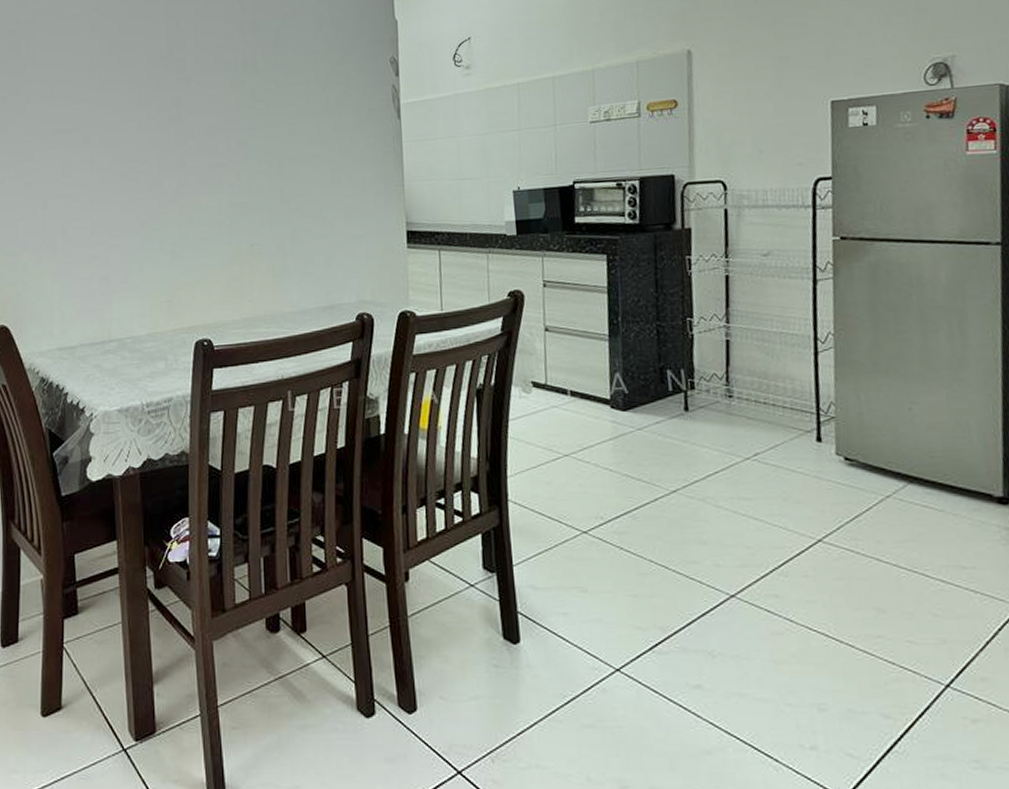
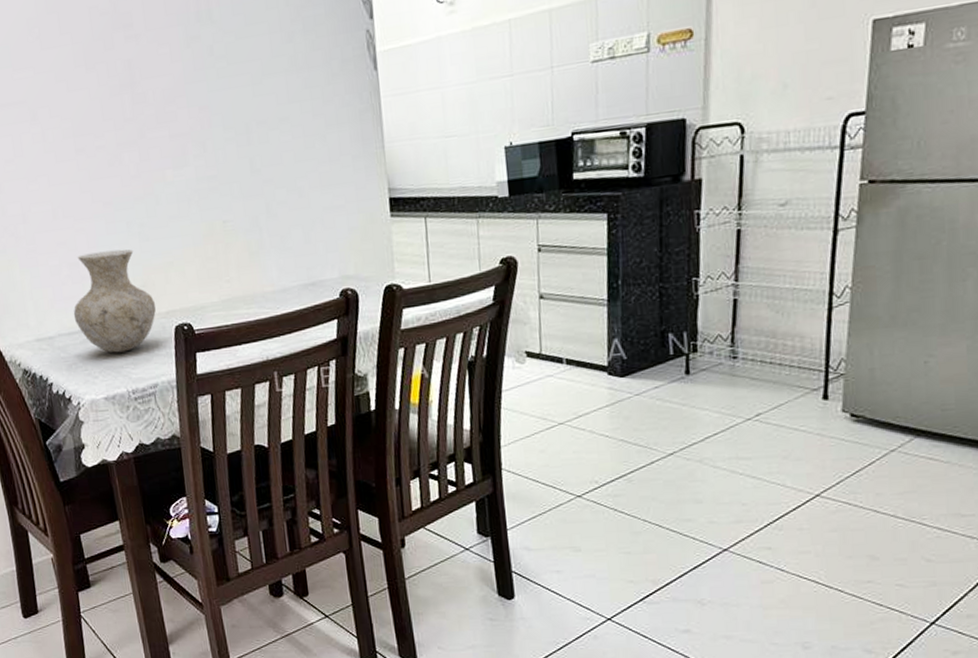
vase: none [98,265,178,365] -> present [73,249,156,353]

